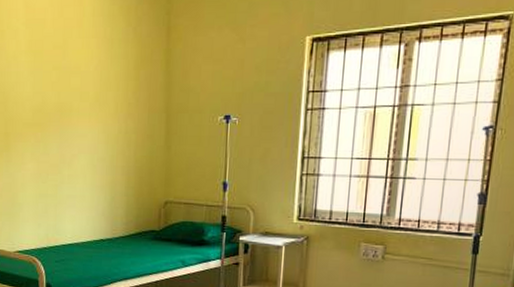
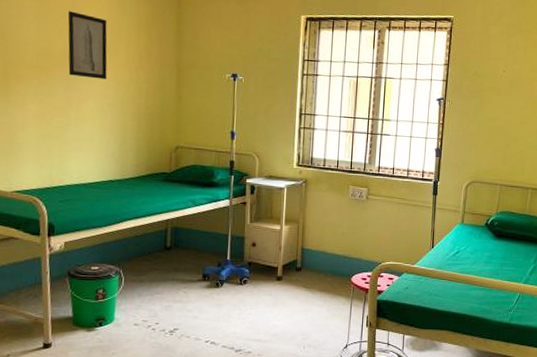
wall art: none [59,61,97,132] -> present [67,11,108,80]

